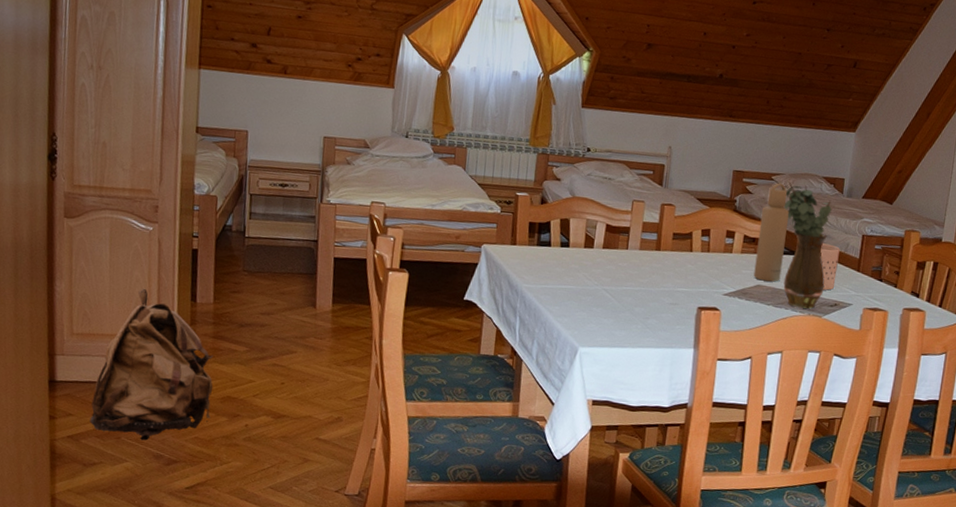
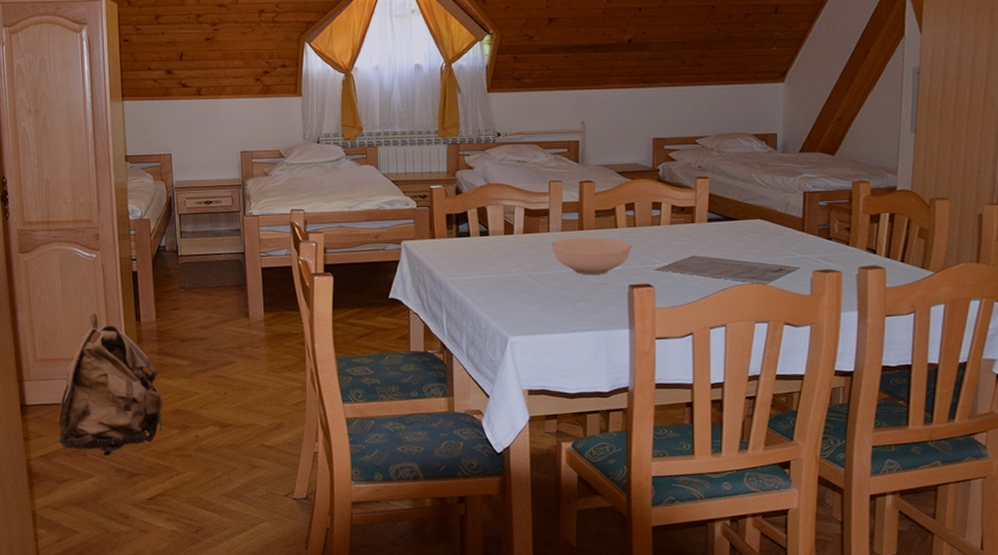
bowl: none [629,257,704,295] -> present [552,237,632,275]
bottle: present [754,183,789,282] -> none [686,146,718,252]
vase: present [783,180,832,309] -> none [713,142,766,277]
mug: present [820,243,840,291] -> none [758,205,779,255]

